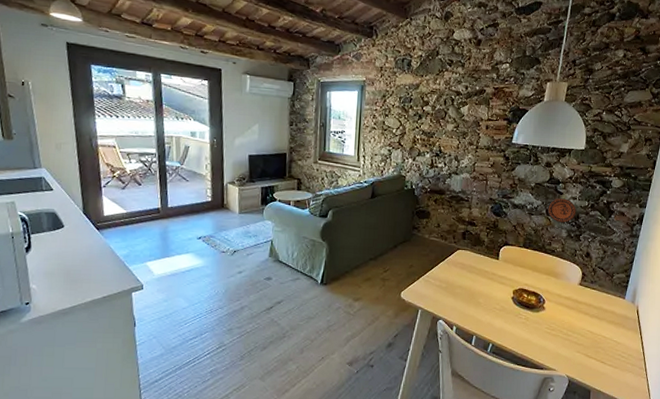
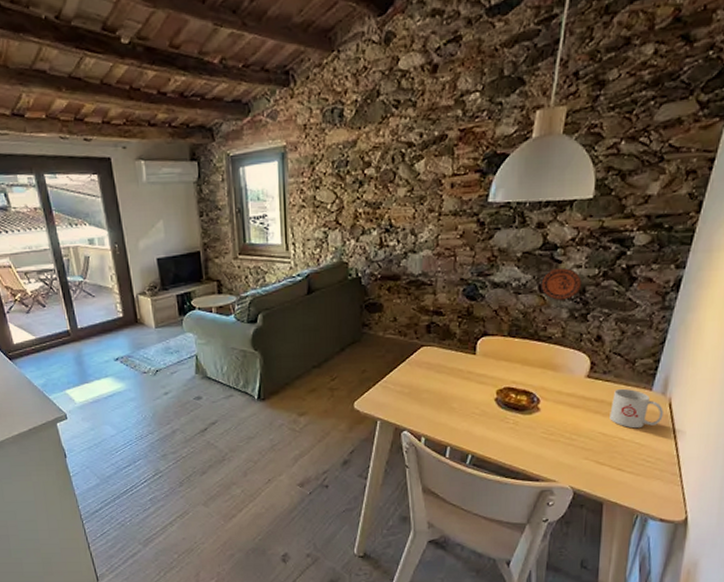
mug: none [595,296,633,329] -> present [610,388,663,429]

